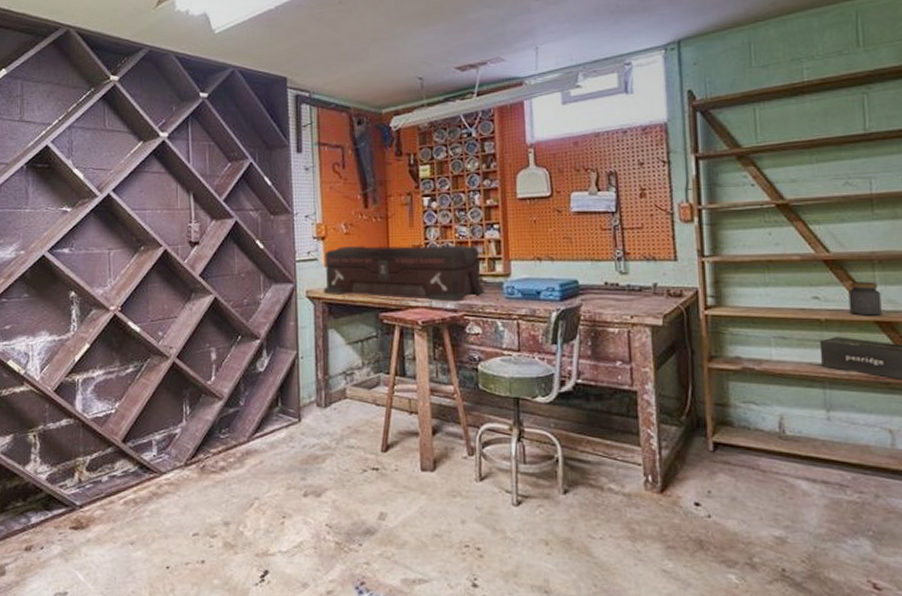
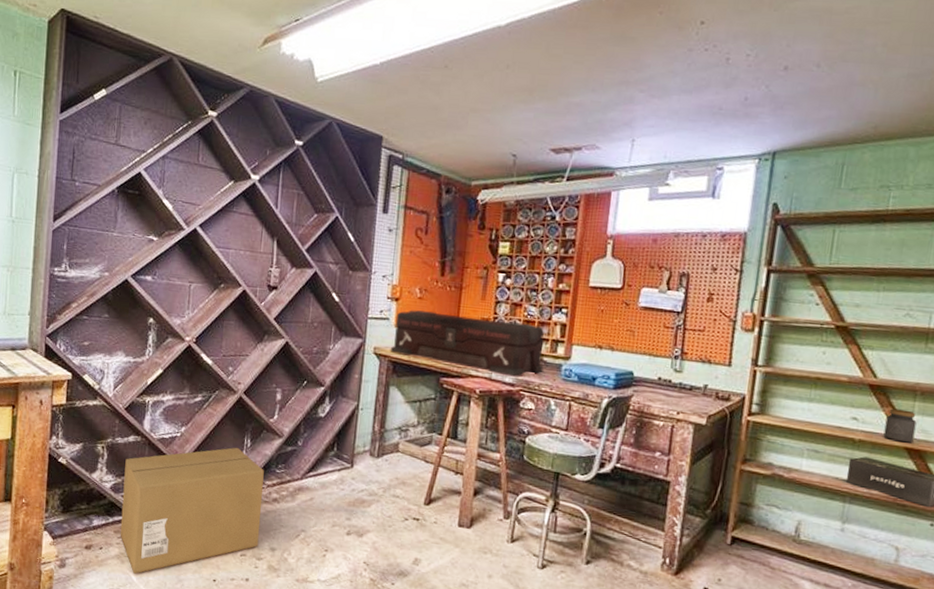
box: none [60,416,211,572] -> present [120,447,264,574]

